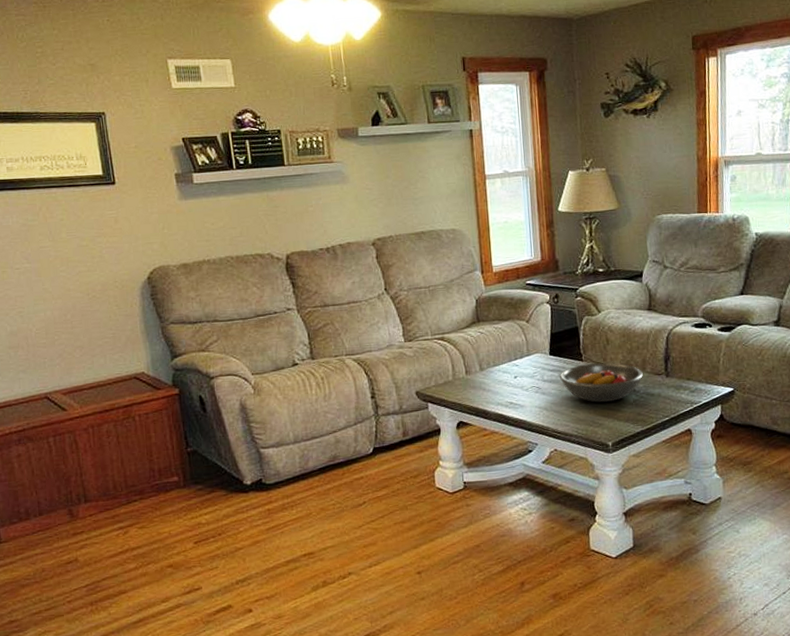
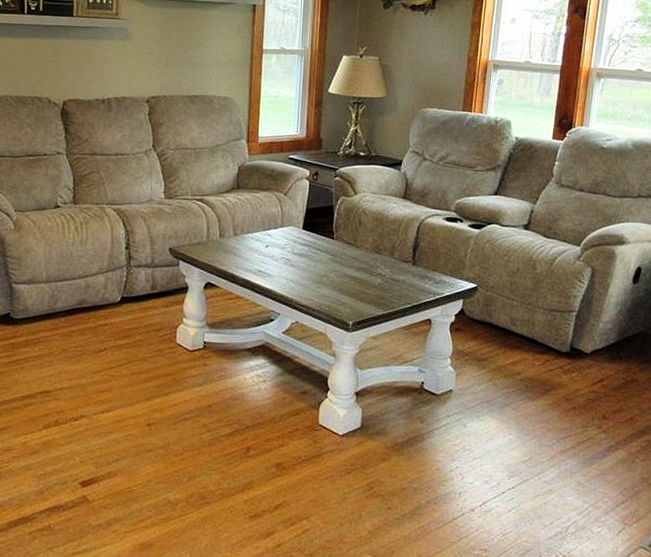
fruit bowl: present [559,362,643,403] -> none [309,242,391,282]

